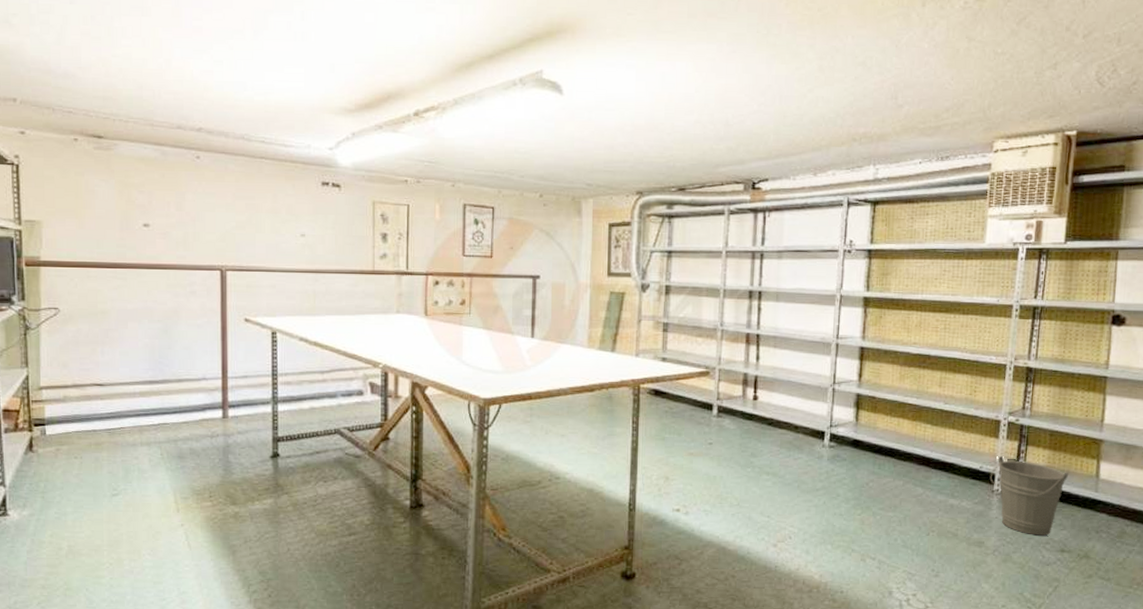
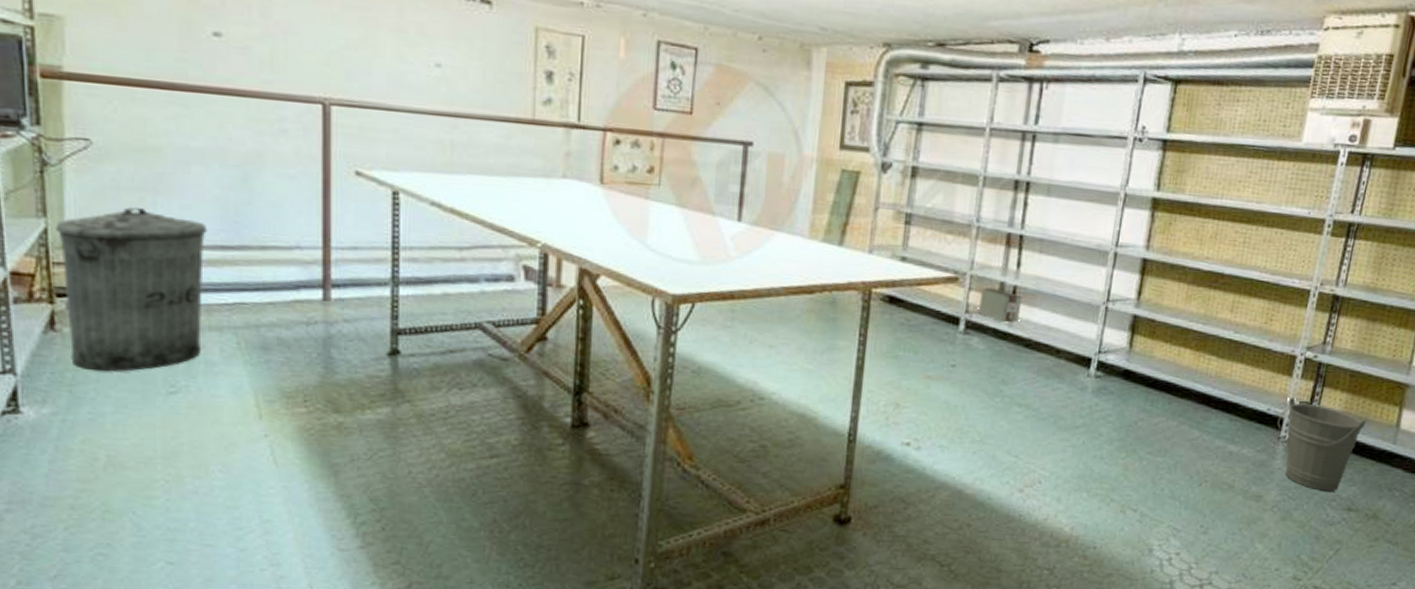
trash can: none [34,356,140,480] -> present [56,207,208,372]
box: none [728,378,763,405] -> present [978,287,1023,322]

